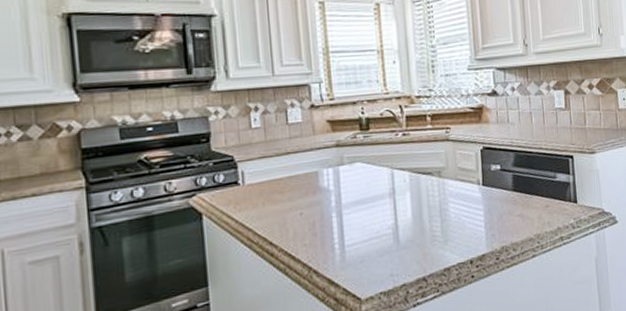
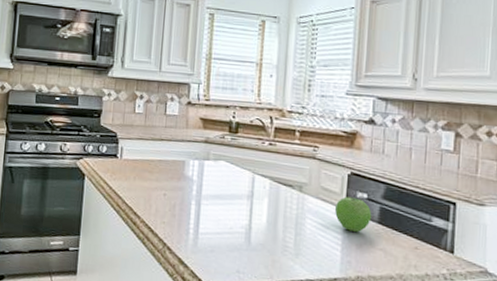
fruit: none [473,171,507,205] -> present [334,196,372,232]

